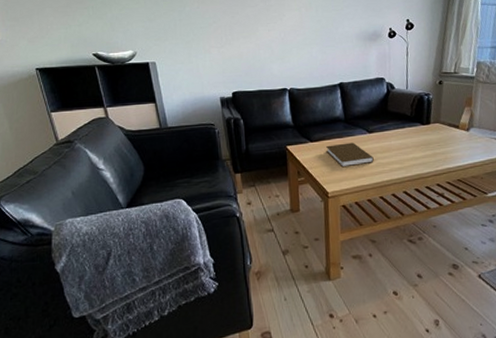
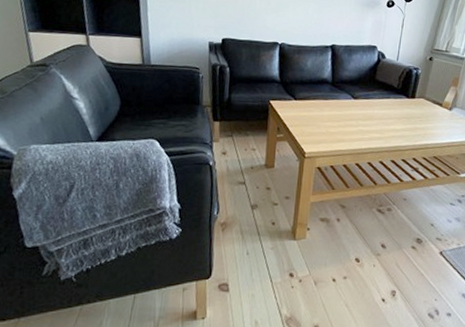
book: present [326,142,374,168] -> none [309,105,355,130]

